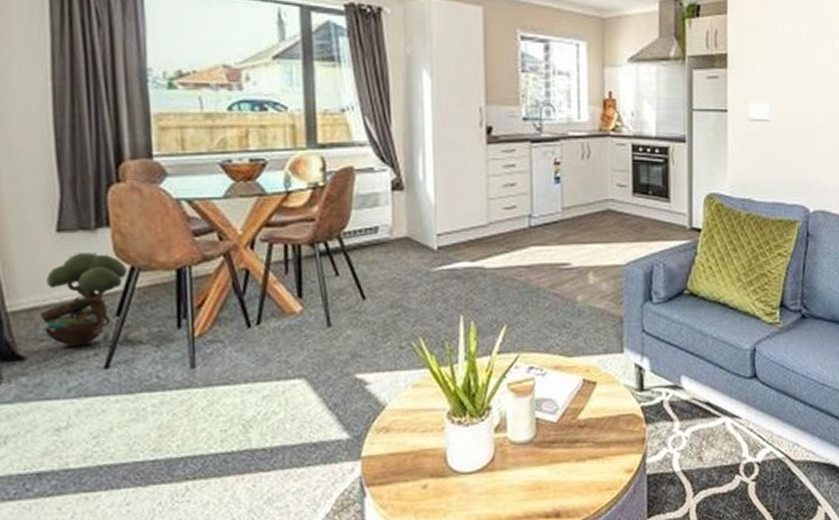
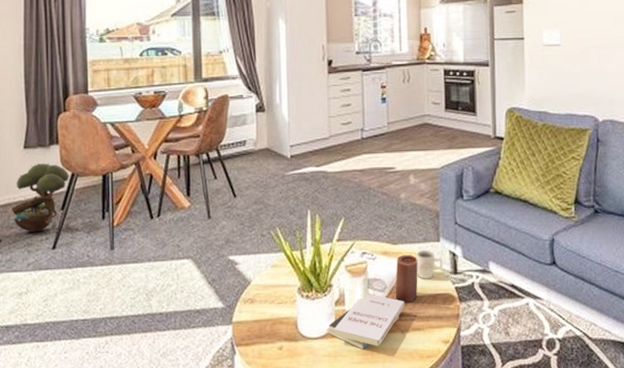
books: none [484,416,581,484] -> present [327,293,405,350]
candle: none [569,368,598,426] -> present [395,254,419,302]
mug: none [595,362,627,398] -> present [416,249,443,279]

